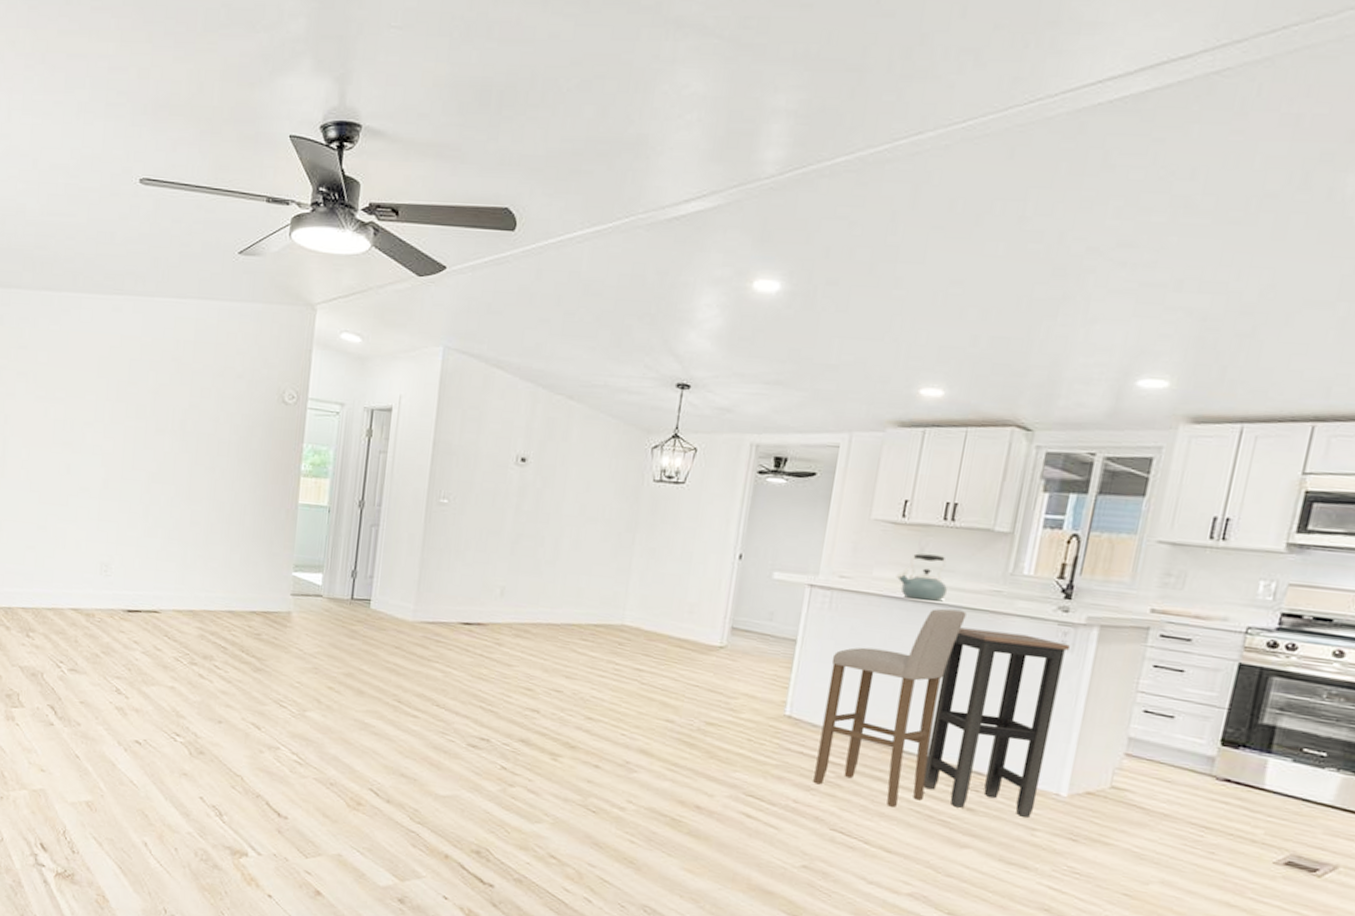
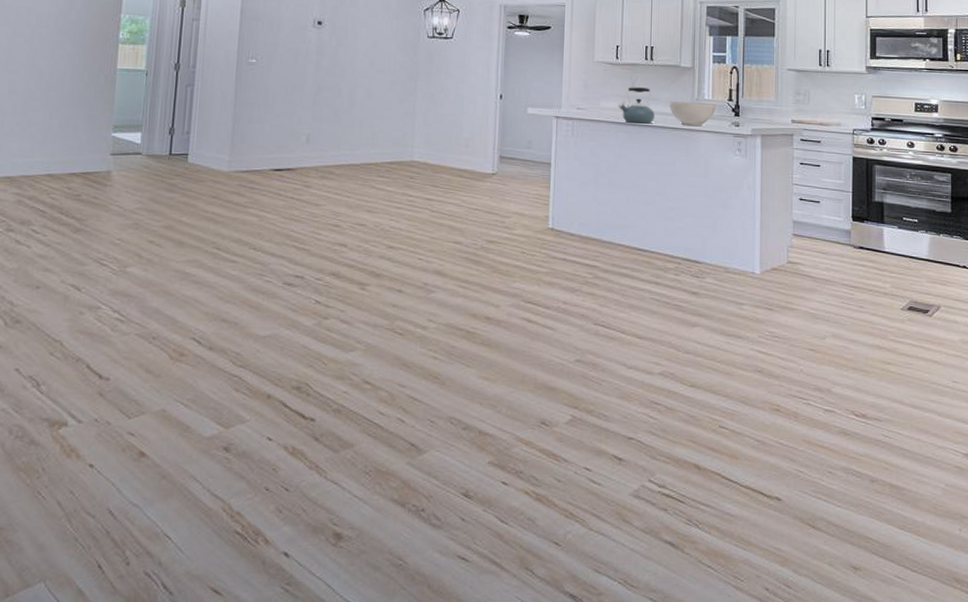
bar stool: present [813,608,967,808] -> none [576,129,671,298]
bar stool: present [923,627,1070,818] -> none [658,144,744,295]
bowl: none [969,575,1039,608] -> present [669,101,716,126]

